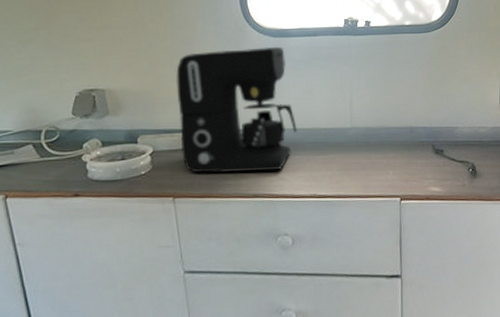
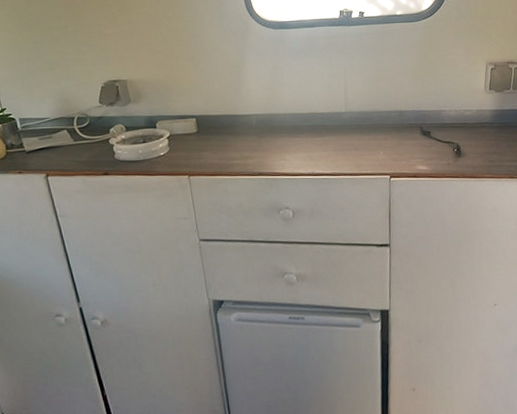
coffee maker: present [176,46,297,174] -> none [188,38,297,154]

